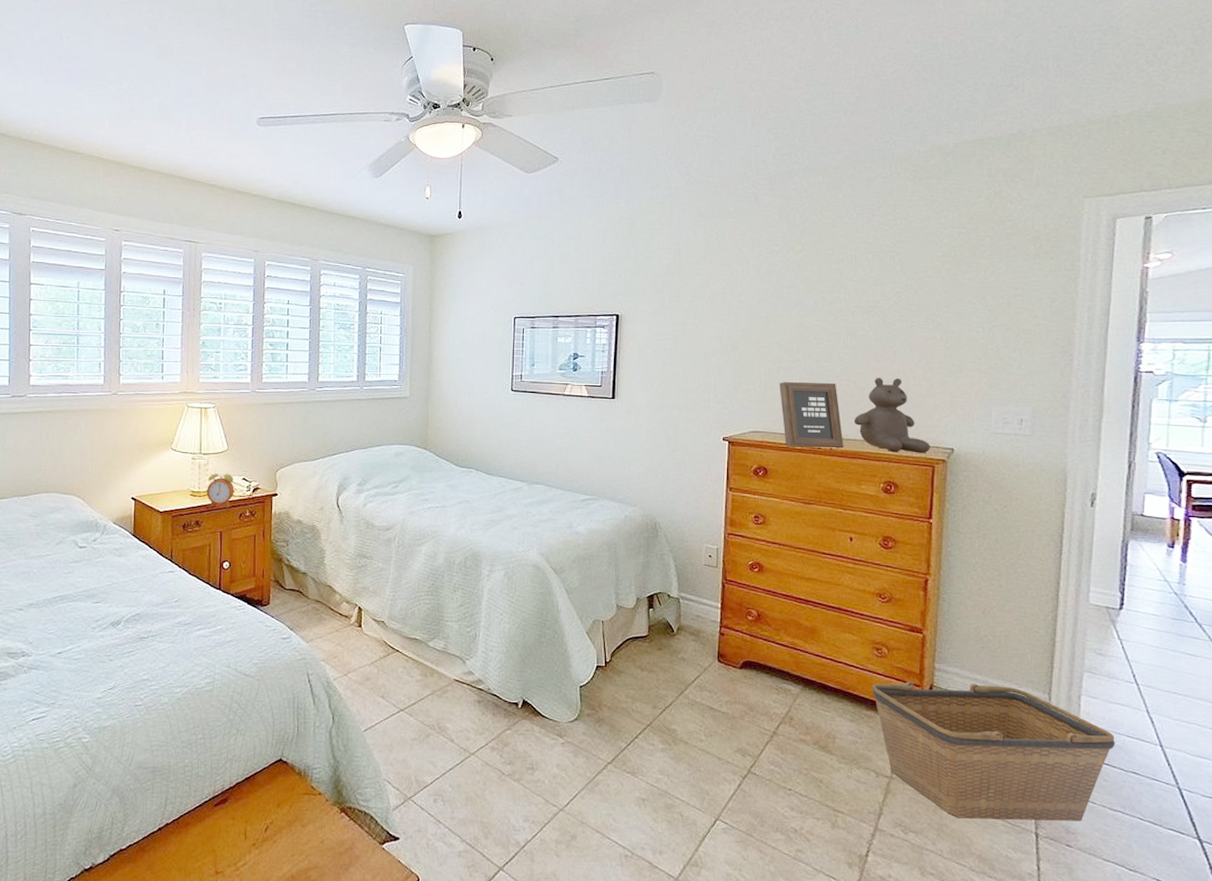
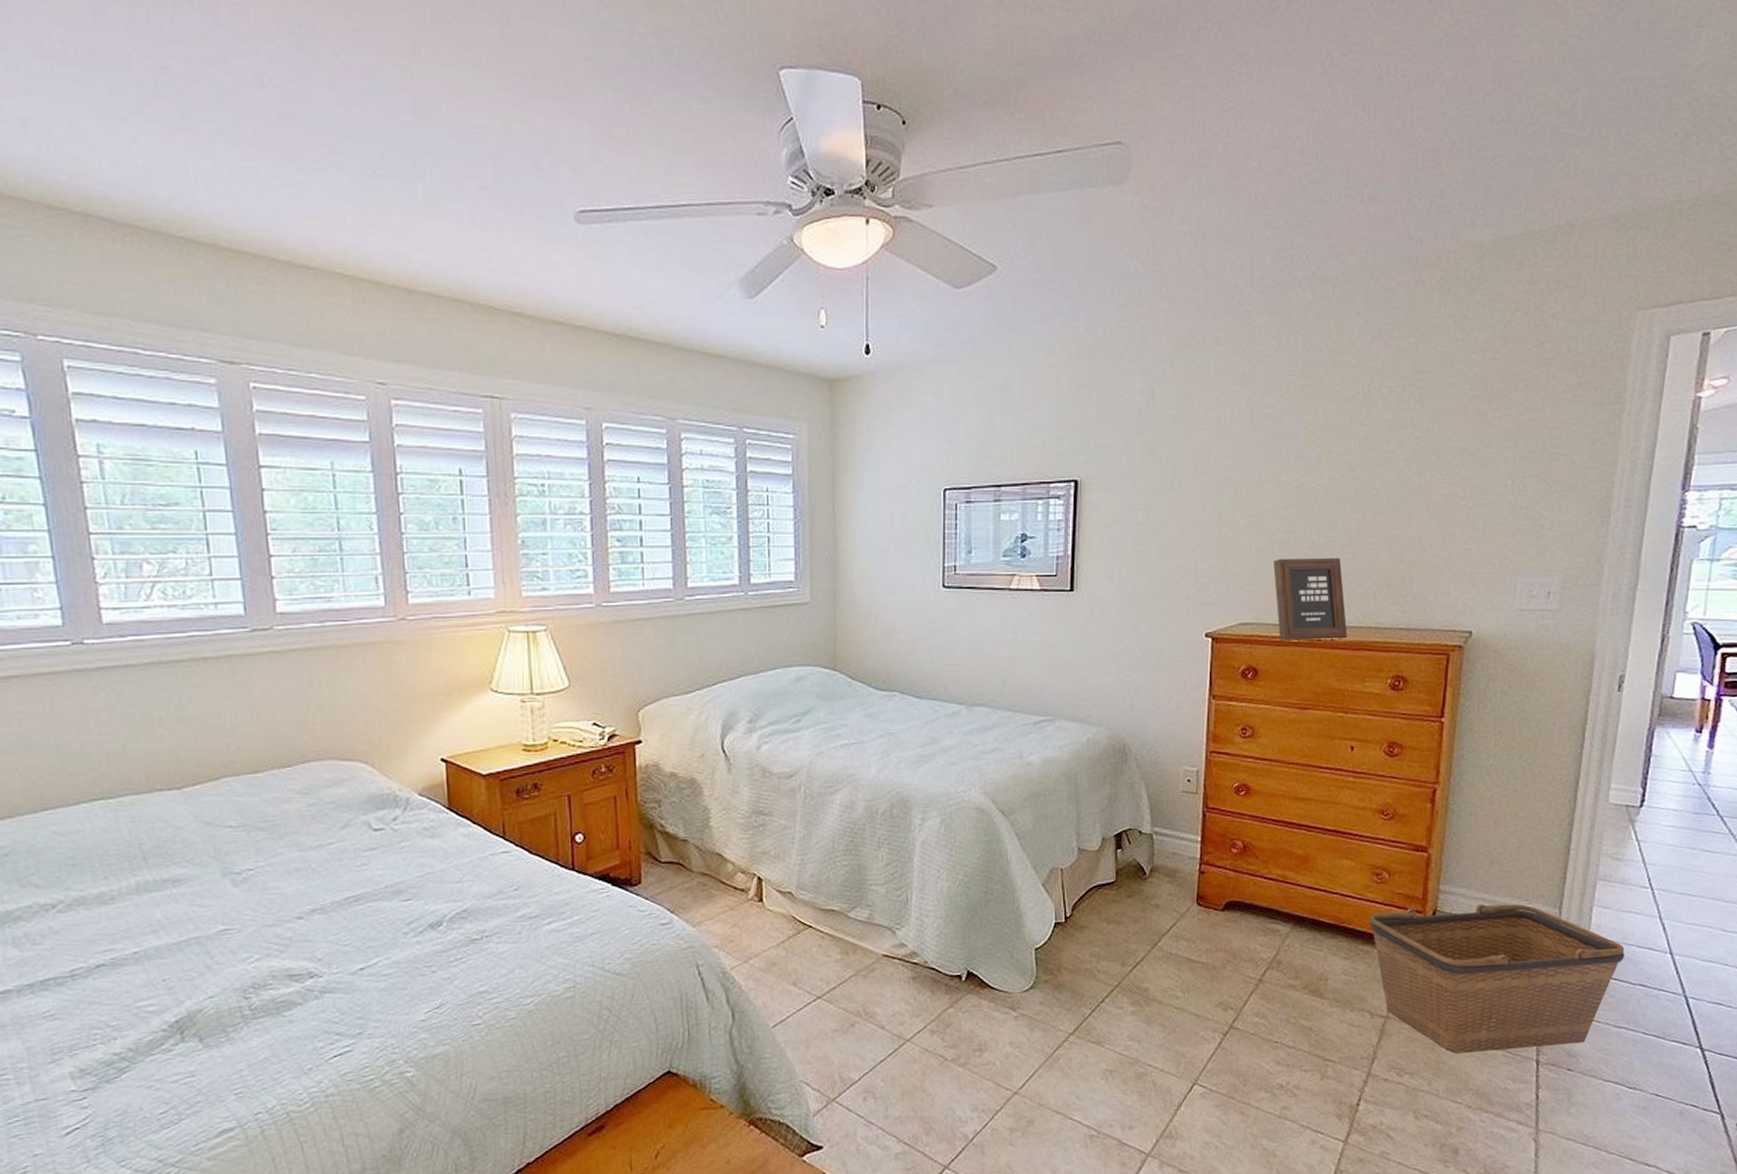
alarm clock: present [207,469,235,509] -> none [544,713,583,765]
teddy bear: present [853,377,930,454] -> none [1359,547,1446,639]

